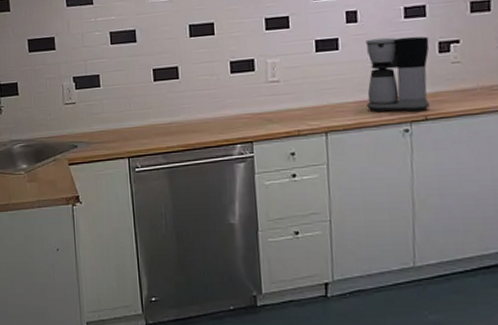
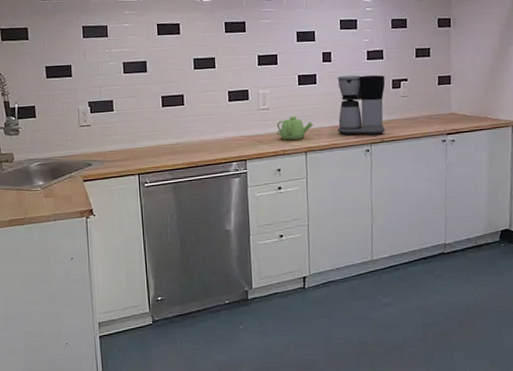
teapot: none [289,88,335,118] -> present [276,115,313,140]

